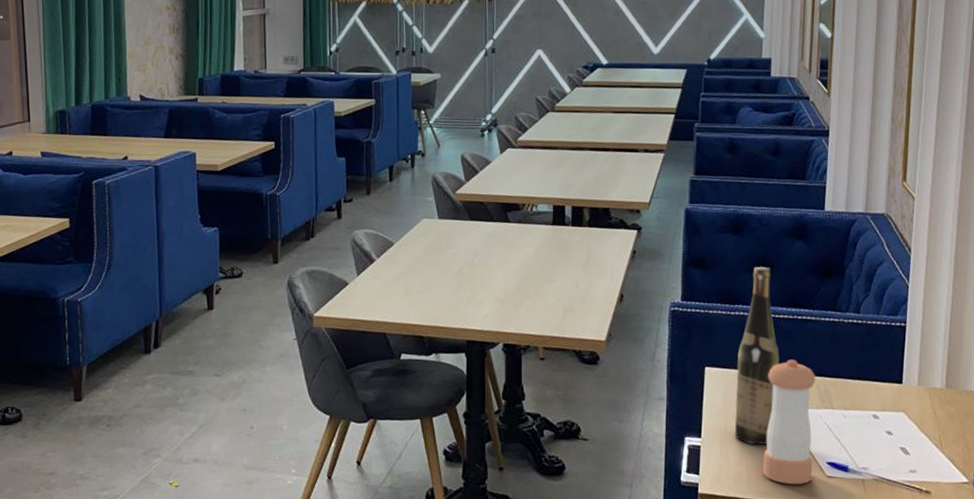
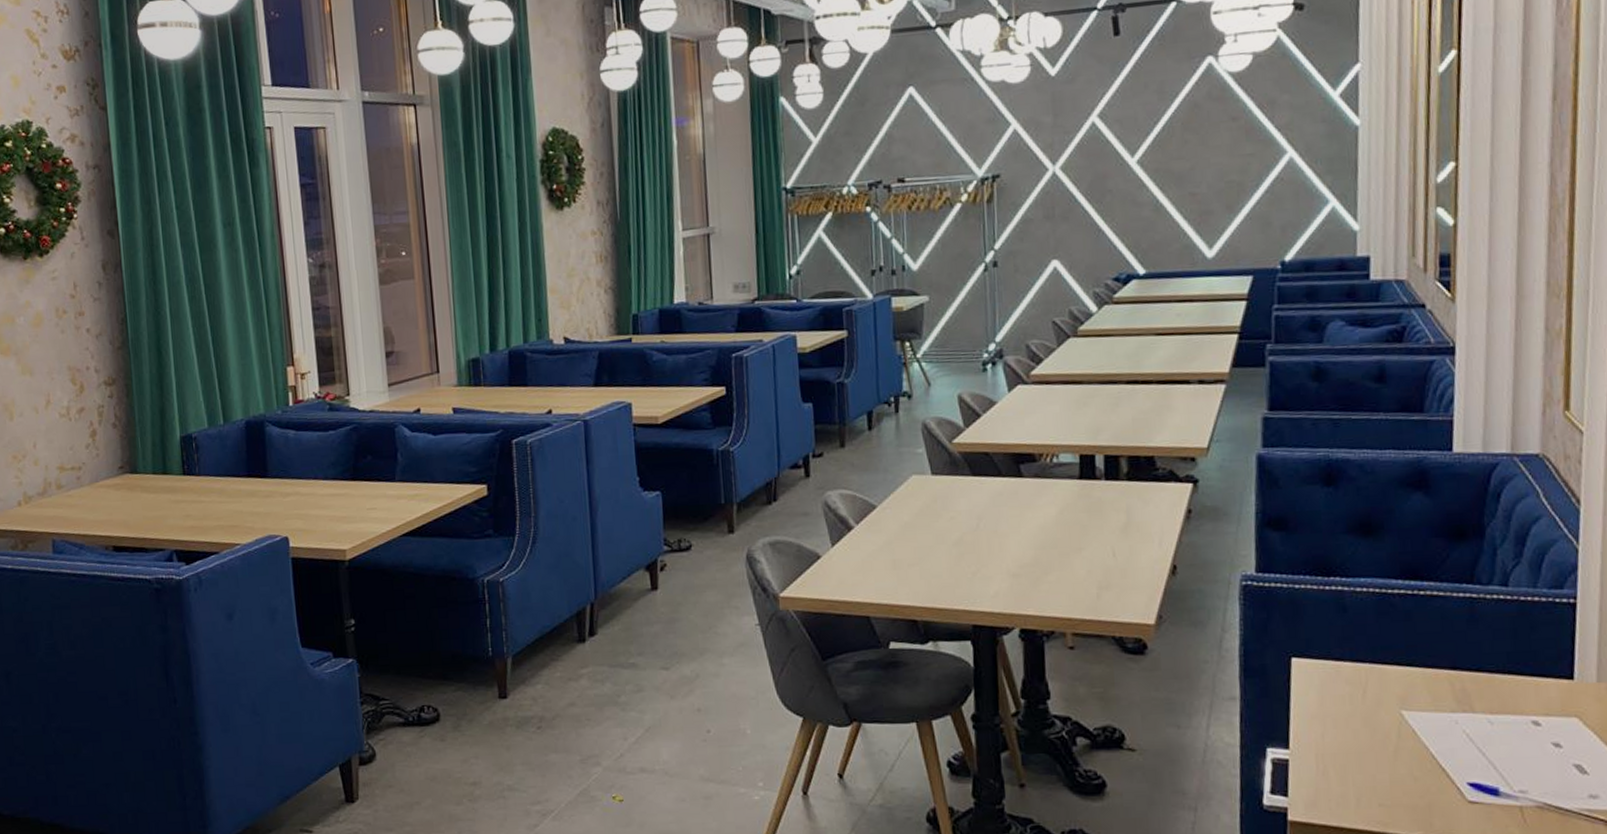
wine bottle: present [734,267,780,445] -> none [1335,527,1396,759]
pepper shaker: present [763,359,816,485] -> none [1376,647,1448,812]

